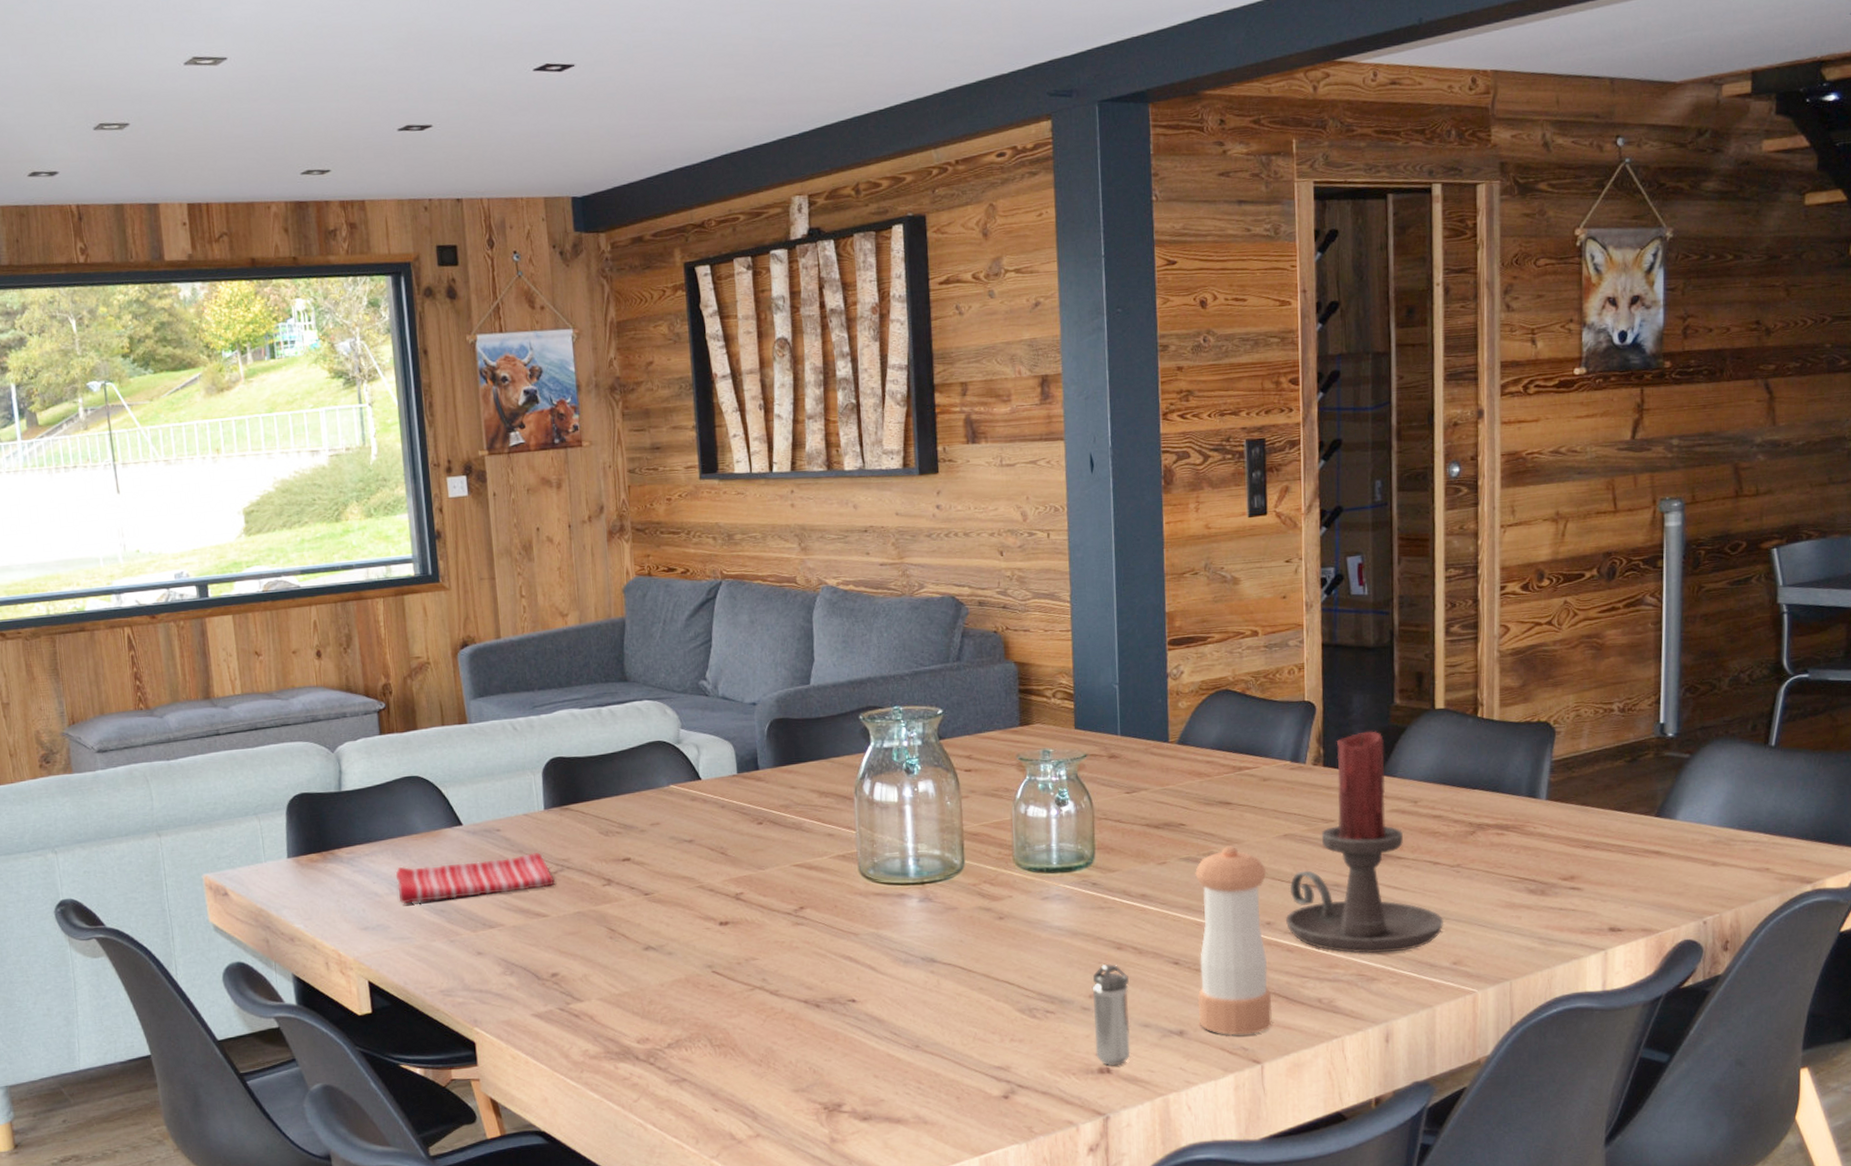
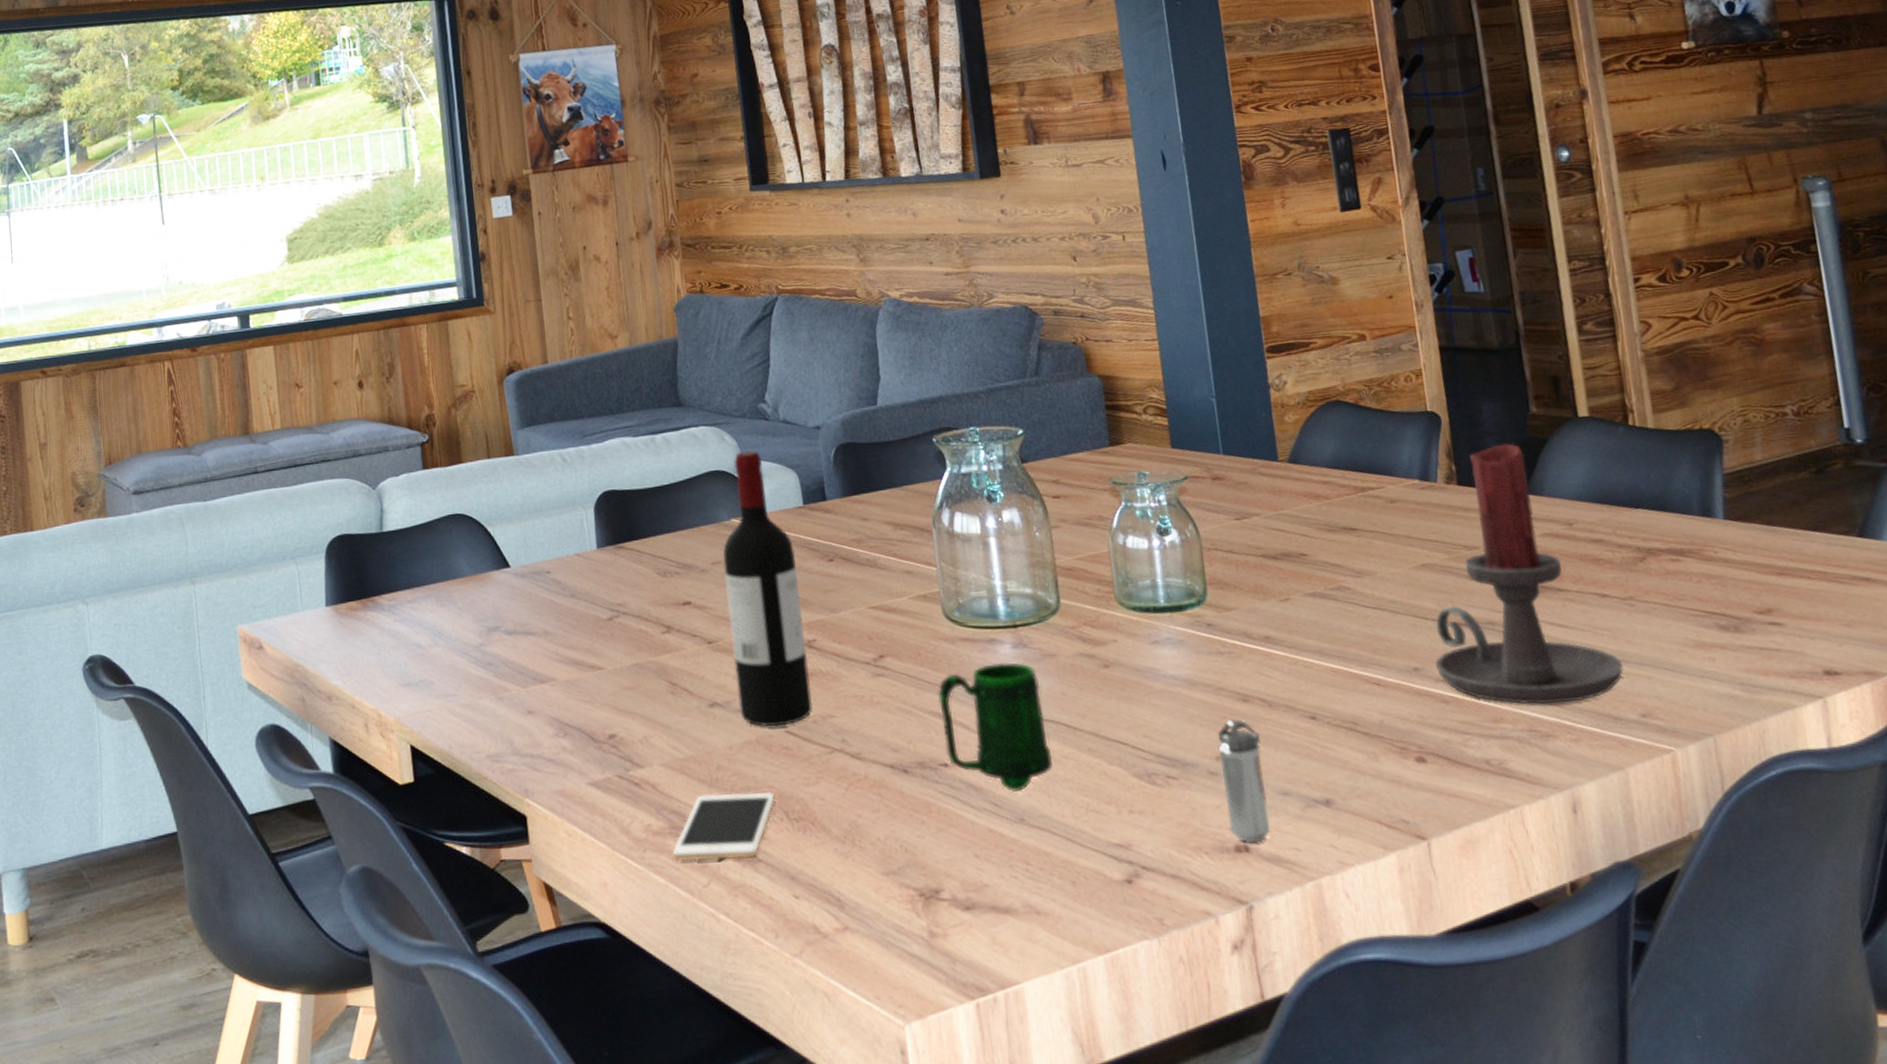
dish towel: present [395,852,555,904] -> none [439,596,610,657]
cell phone: none [606,1022,701,1080] -> present [671,791,775,861]
wine bottle: none [661,724,738,968] -> present [722,451,813,727]
mug: none [849,913,948,1024] -> present [937,662,1054,793]
pepper shaker: present [1195,845,1272,1036] -> none [1324,577,1435,806]

